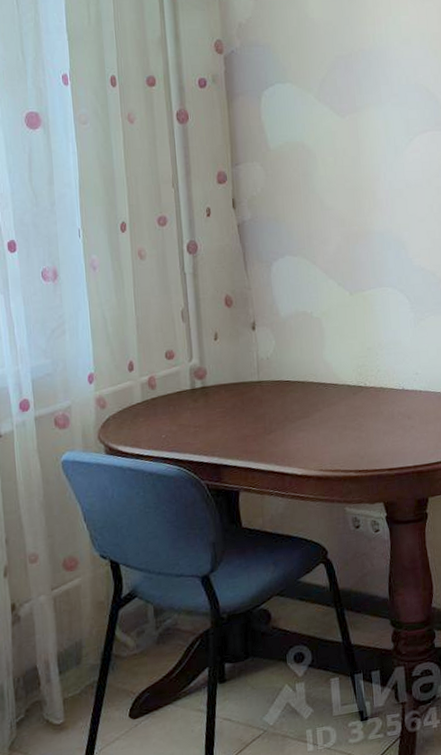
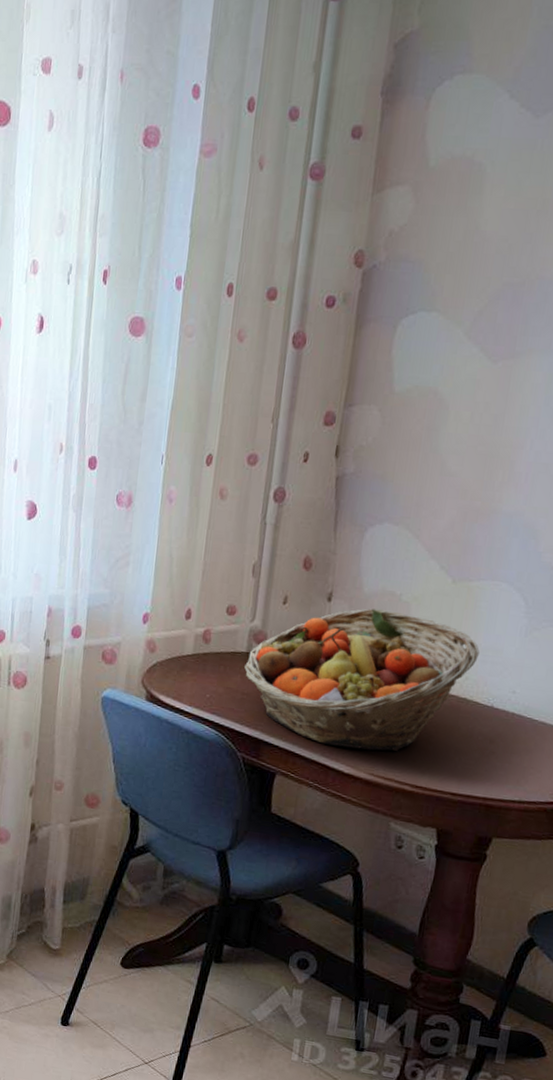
fruit basket: none [191,327,384,455] -> present [243,608,480,752]

